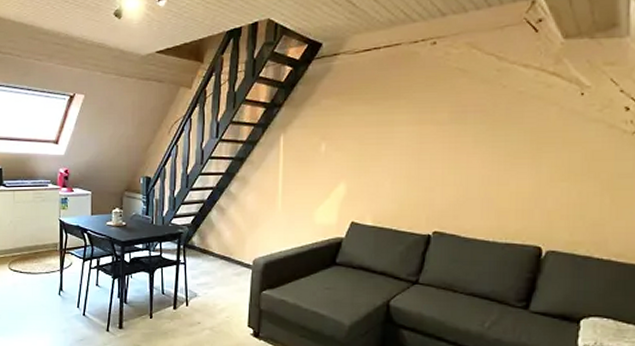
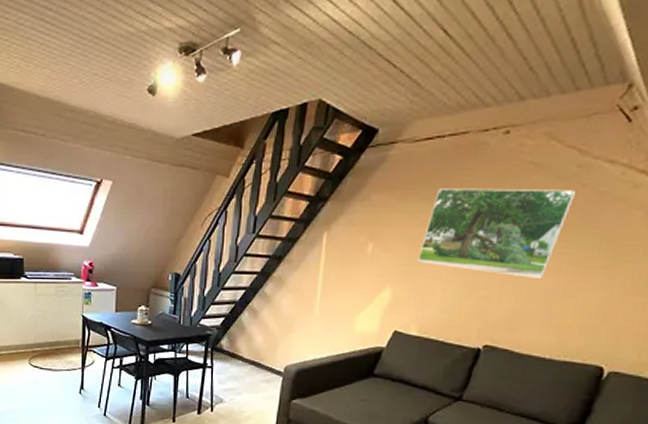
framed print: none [366,90,499,170] -> present [416,188,577,280]

